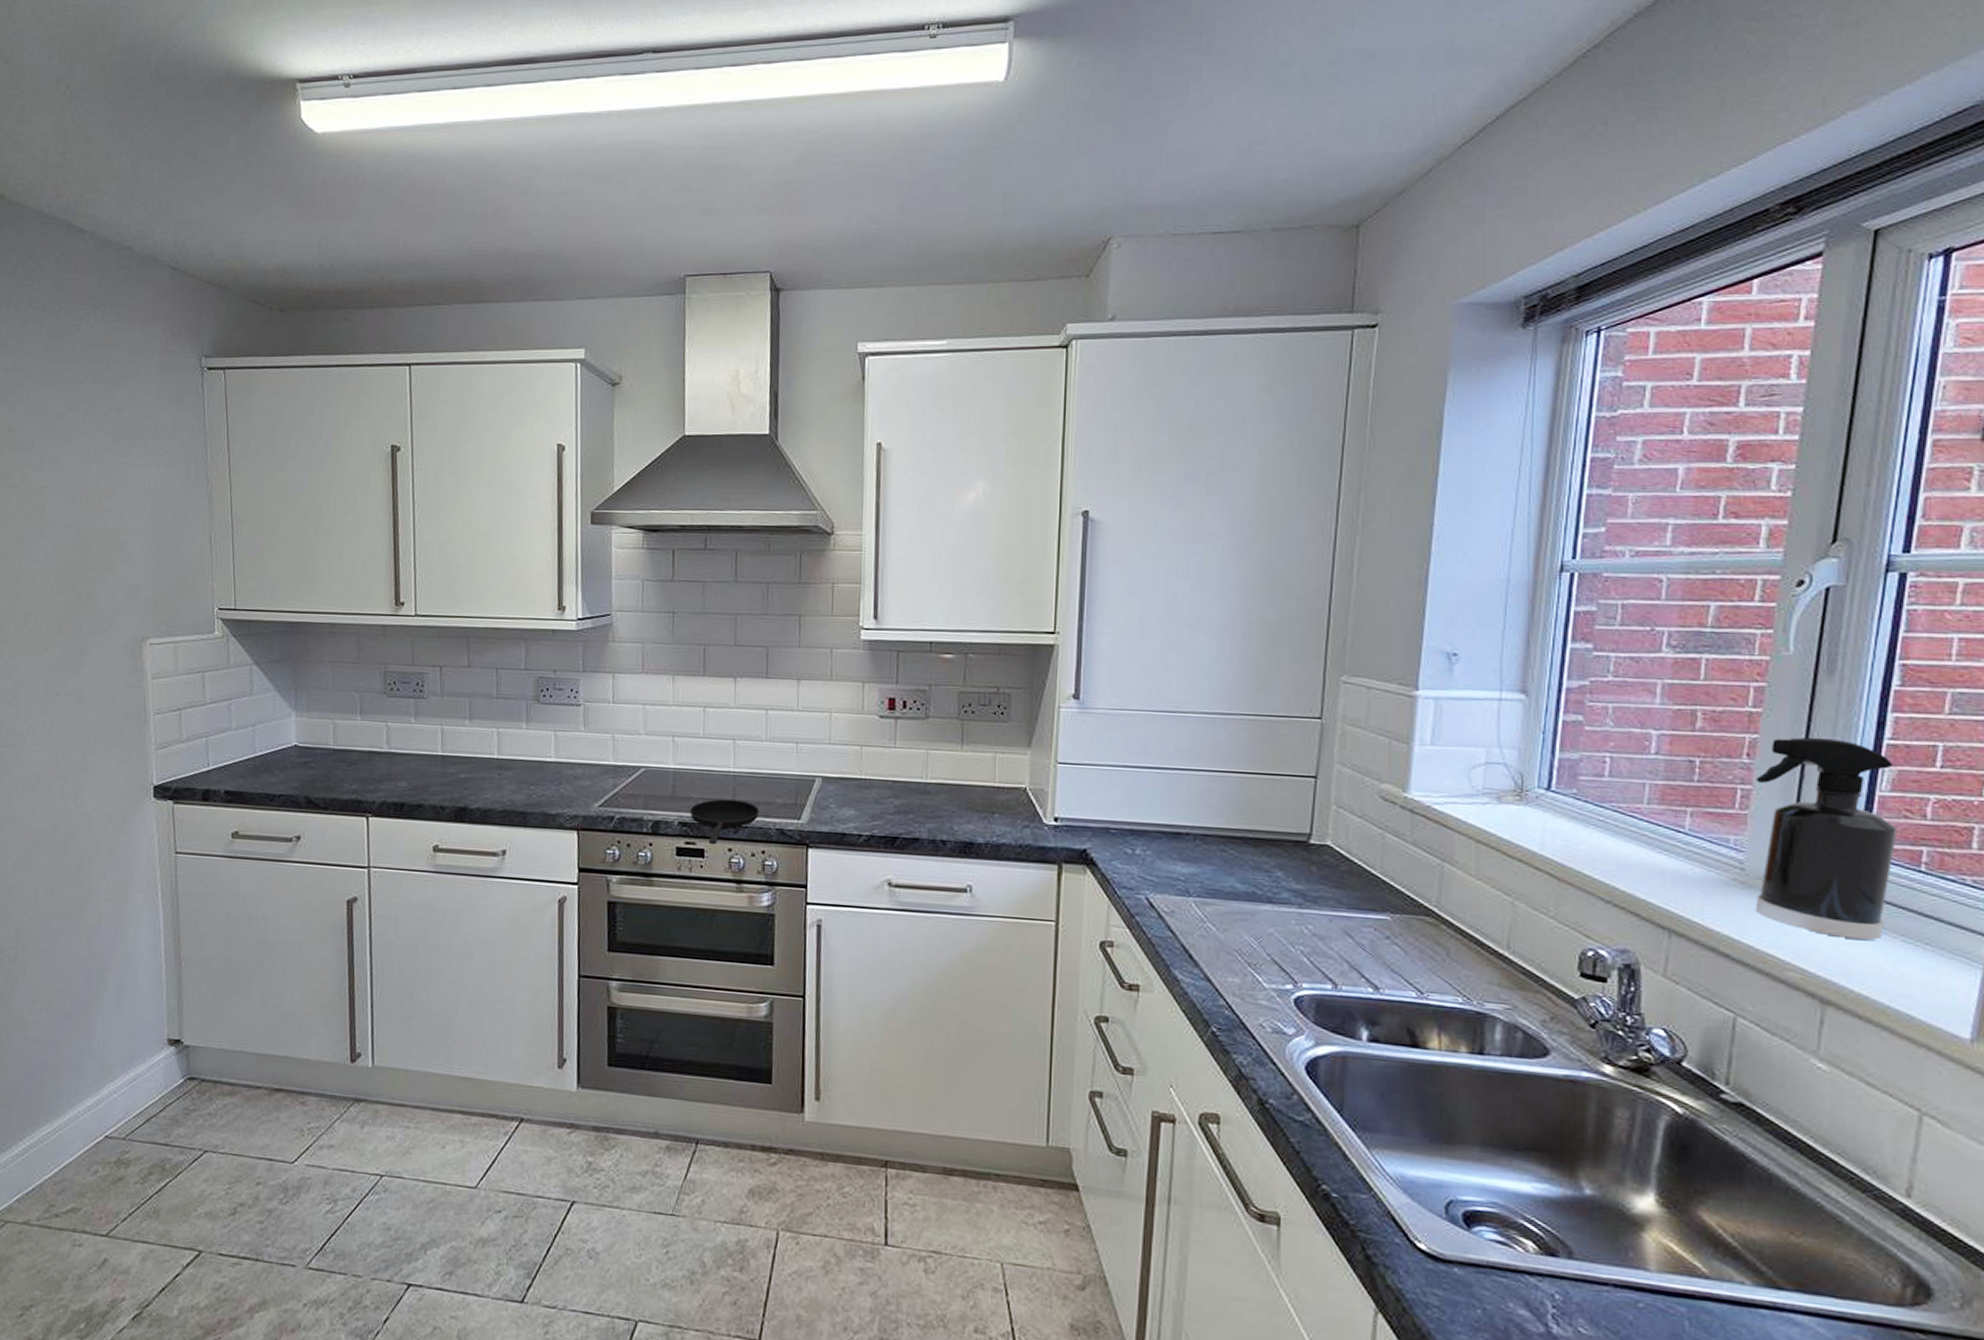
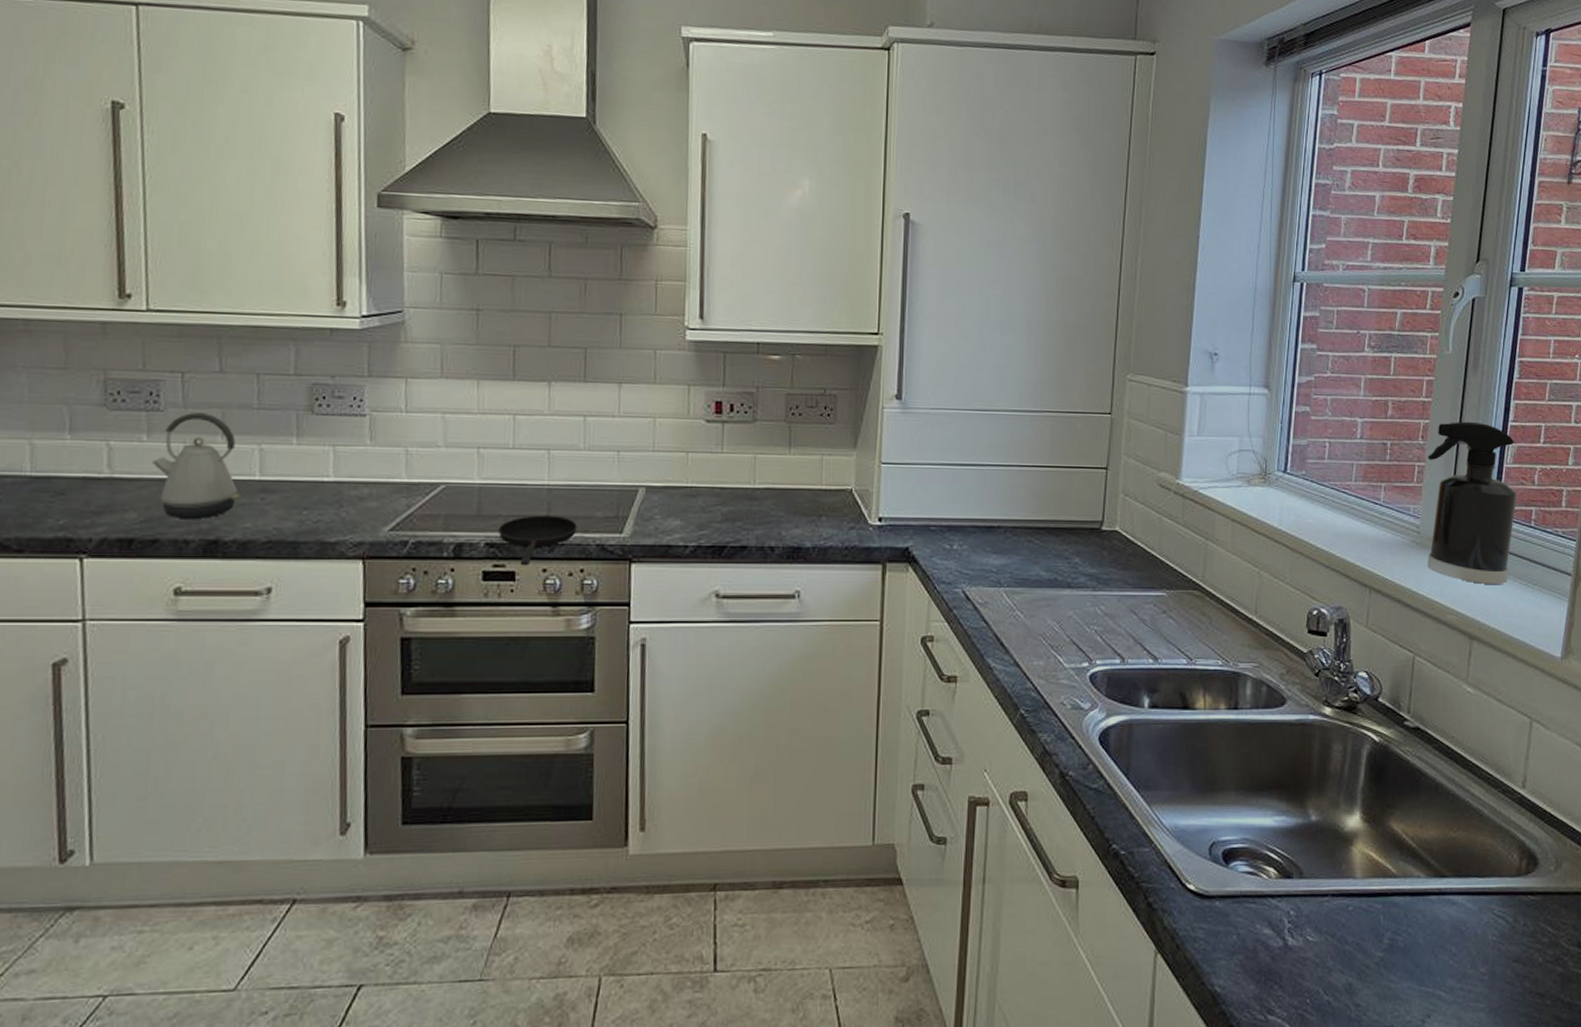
kettle: none [418,700,484,789] -> present [152,413,242,520]

